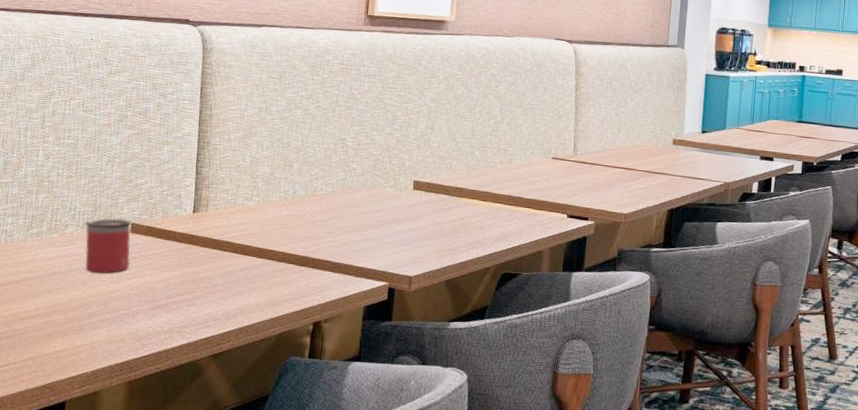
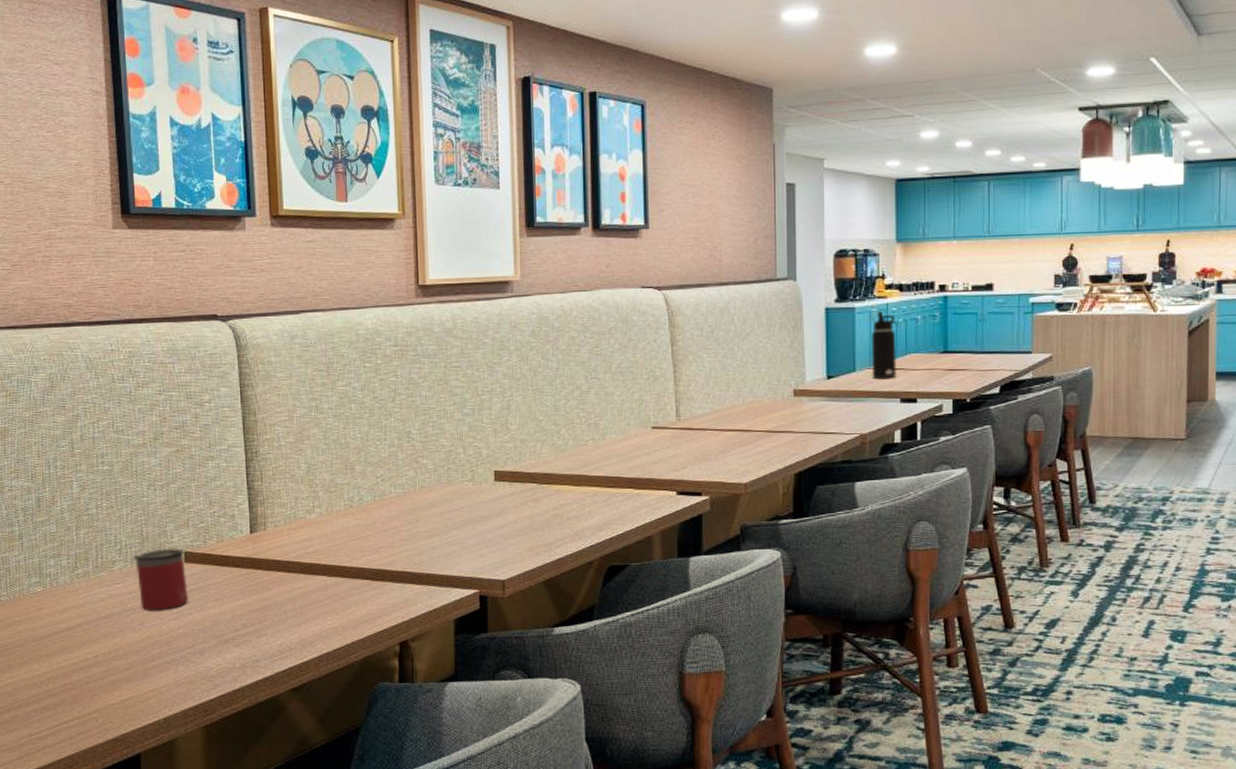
water bottle: none [738,82,762,139] -> present [871,312,897,379]

